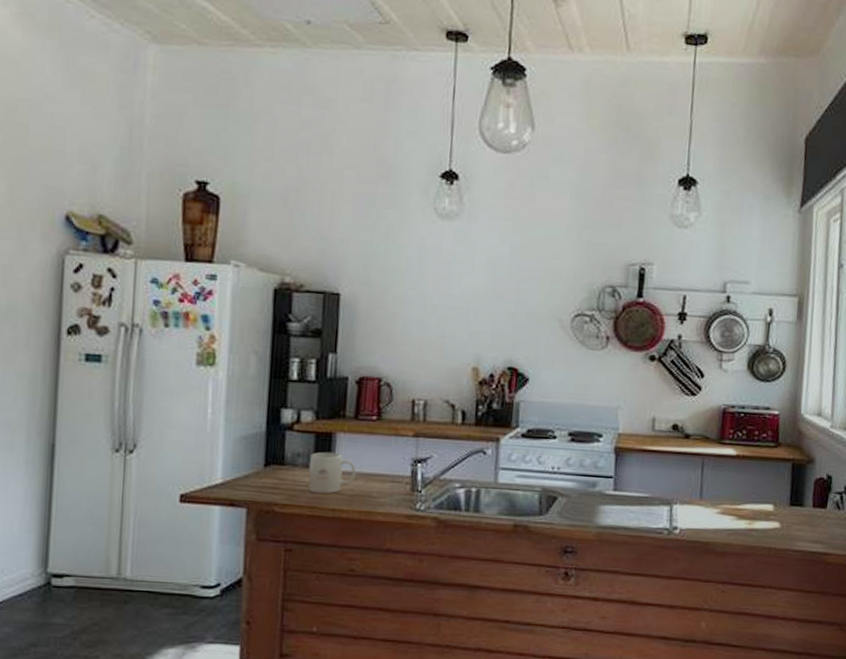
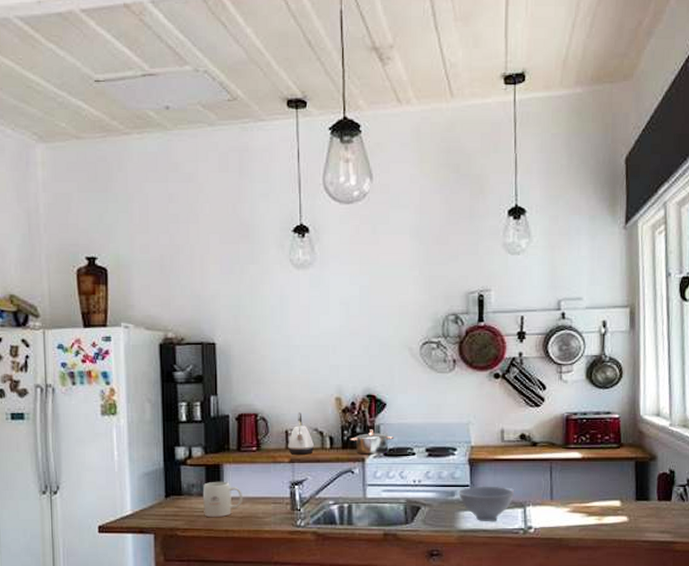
kettle: none [413,380,444,429] -> present [288,412,315,455]
cooking pot: none [483,406,536,435] -> present [349,429,395,455]
bowl: none [600,478,662,518] -> present [458,487,515,521]

